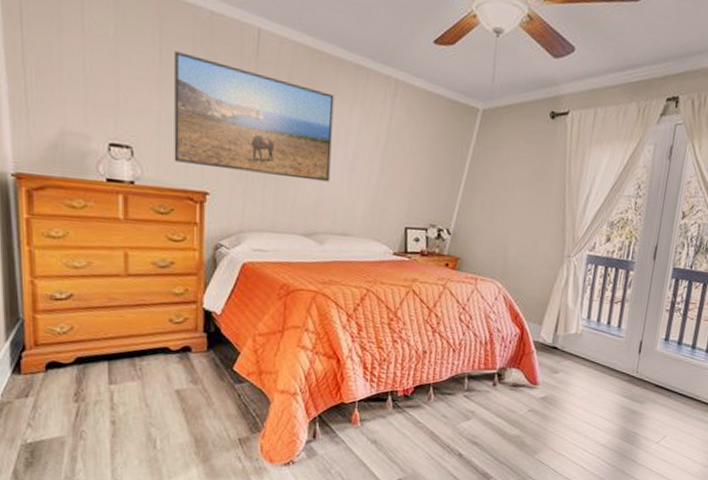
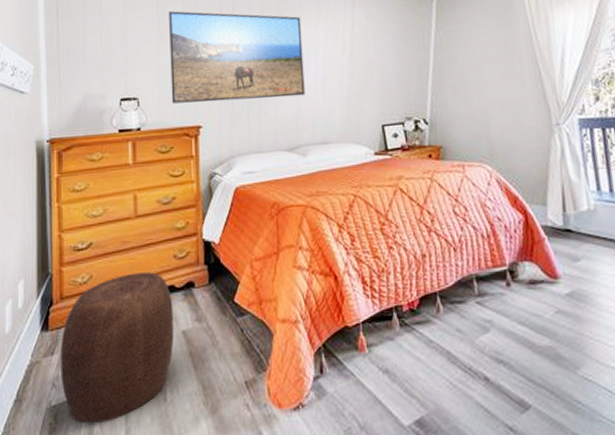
stool: none [36,330,167,462] -> present [61,272,174,424]

